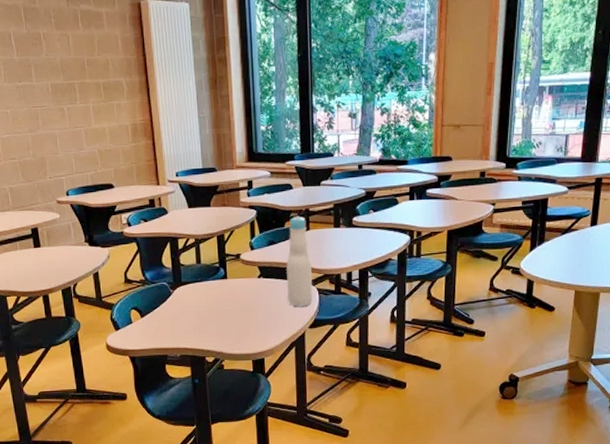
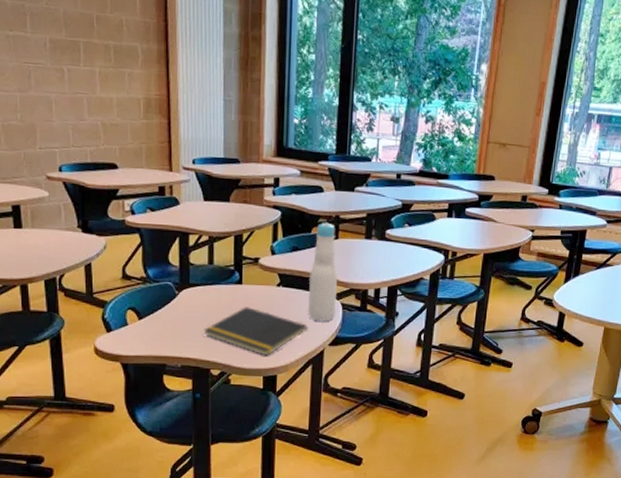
notepad: none [197,298,290,342] -> present [203,307,309,356]

